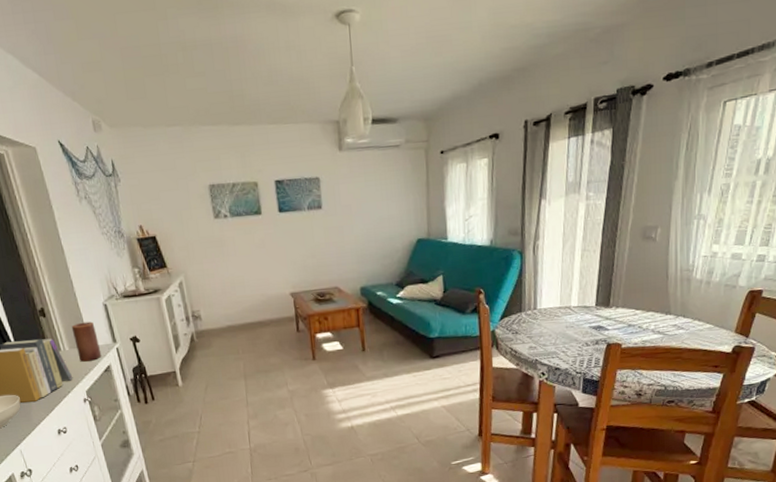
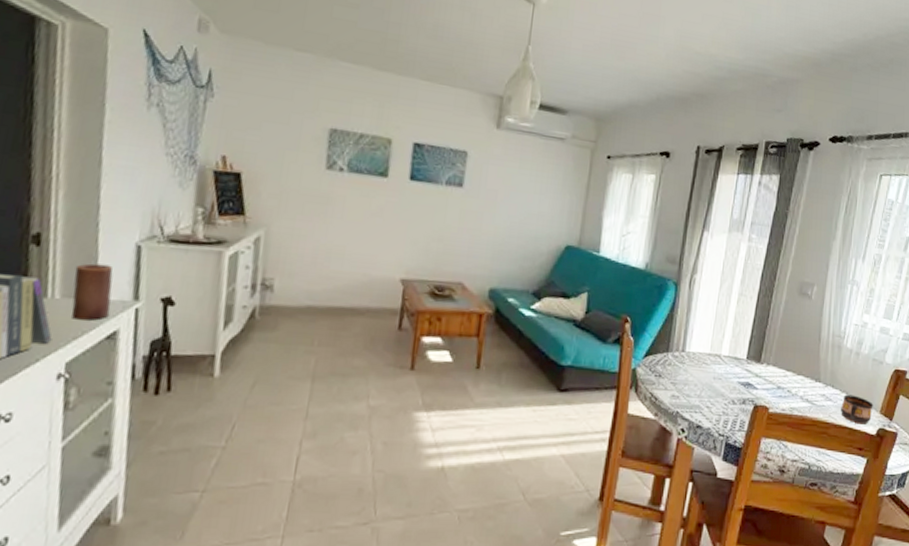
cup: none [694,320,728,345] -> present [841,394,873,425]

